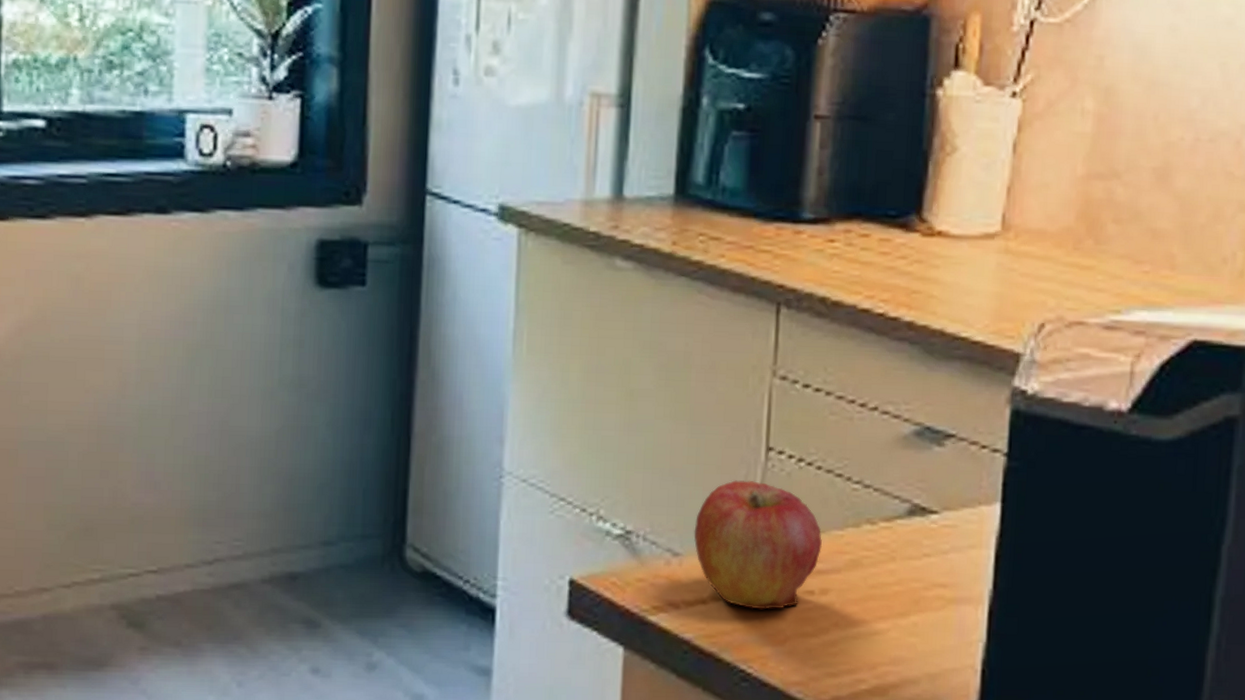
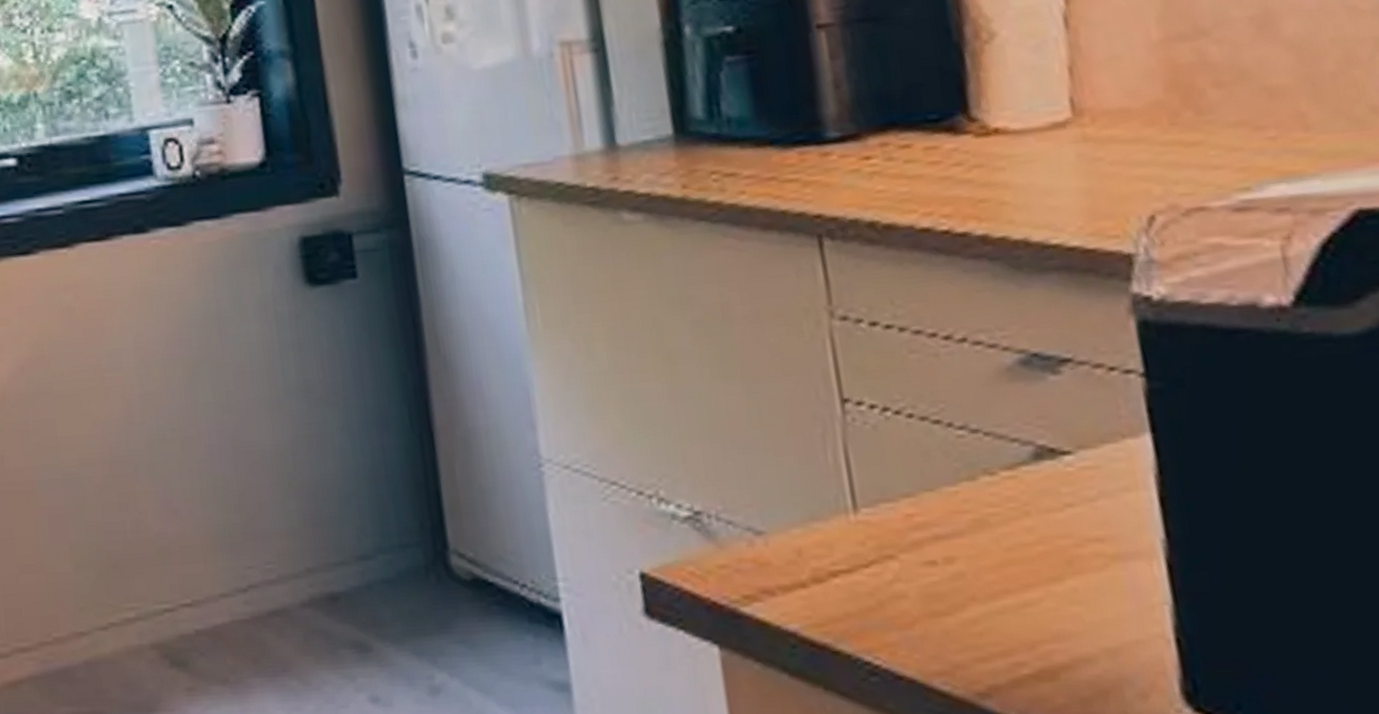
apple: present [694,480,822,610] -> none [773,438,935,589]

